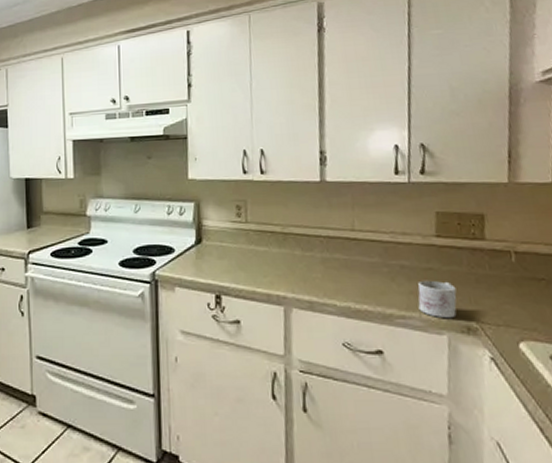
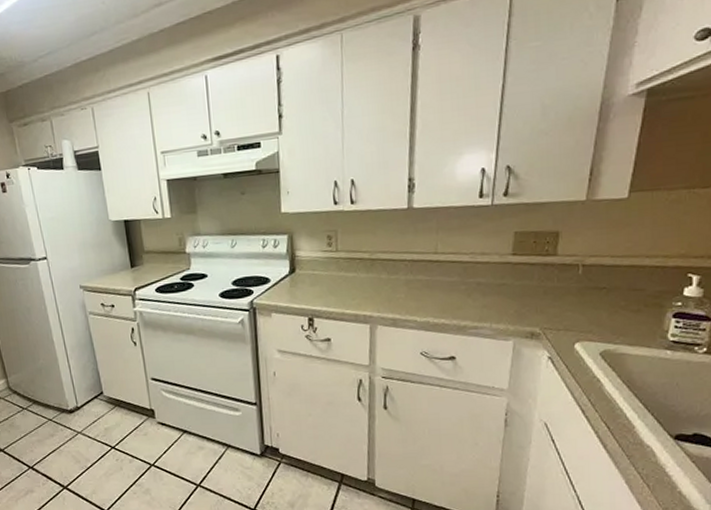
mug: present [417,280,457,319] -> none [490,294,525,327]

